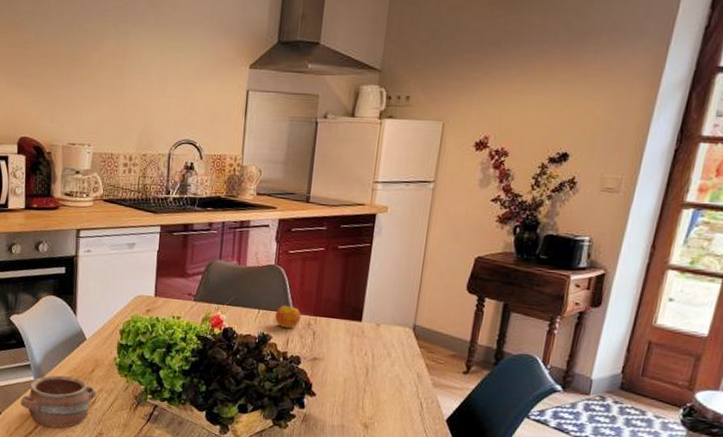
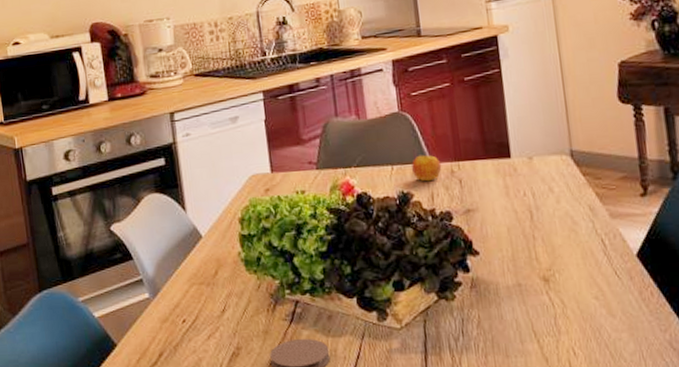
pottery: present [20,375,97,428] -> none [137,284,226,351]

